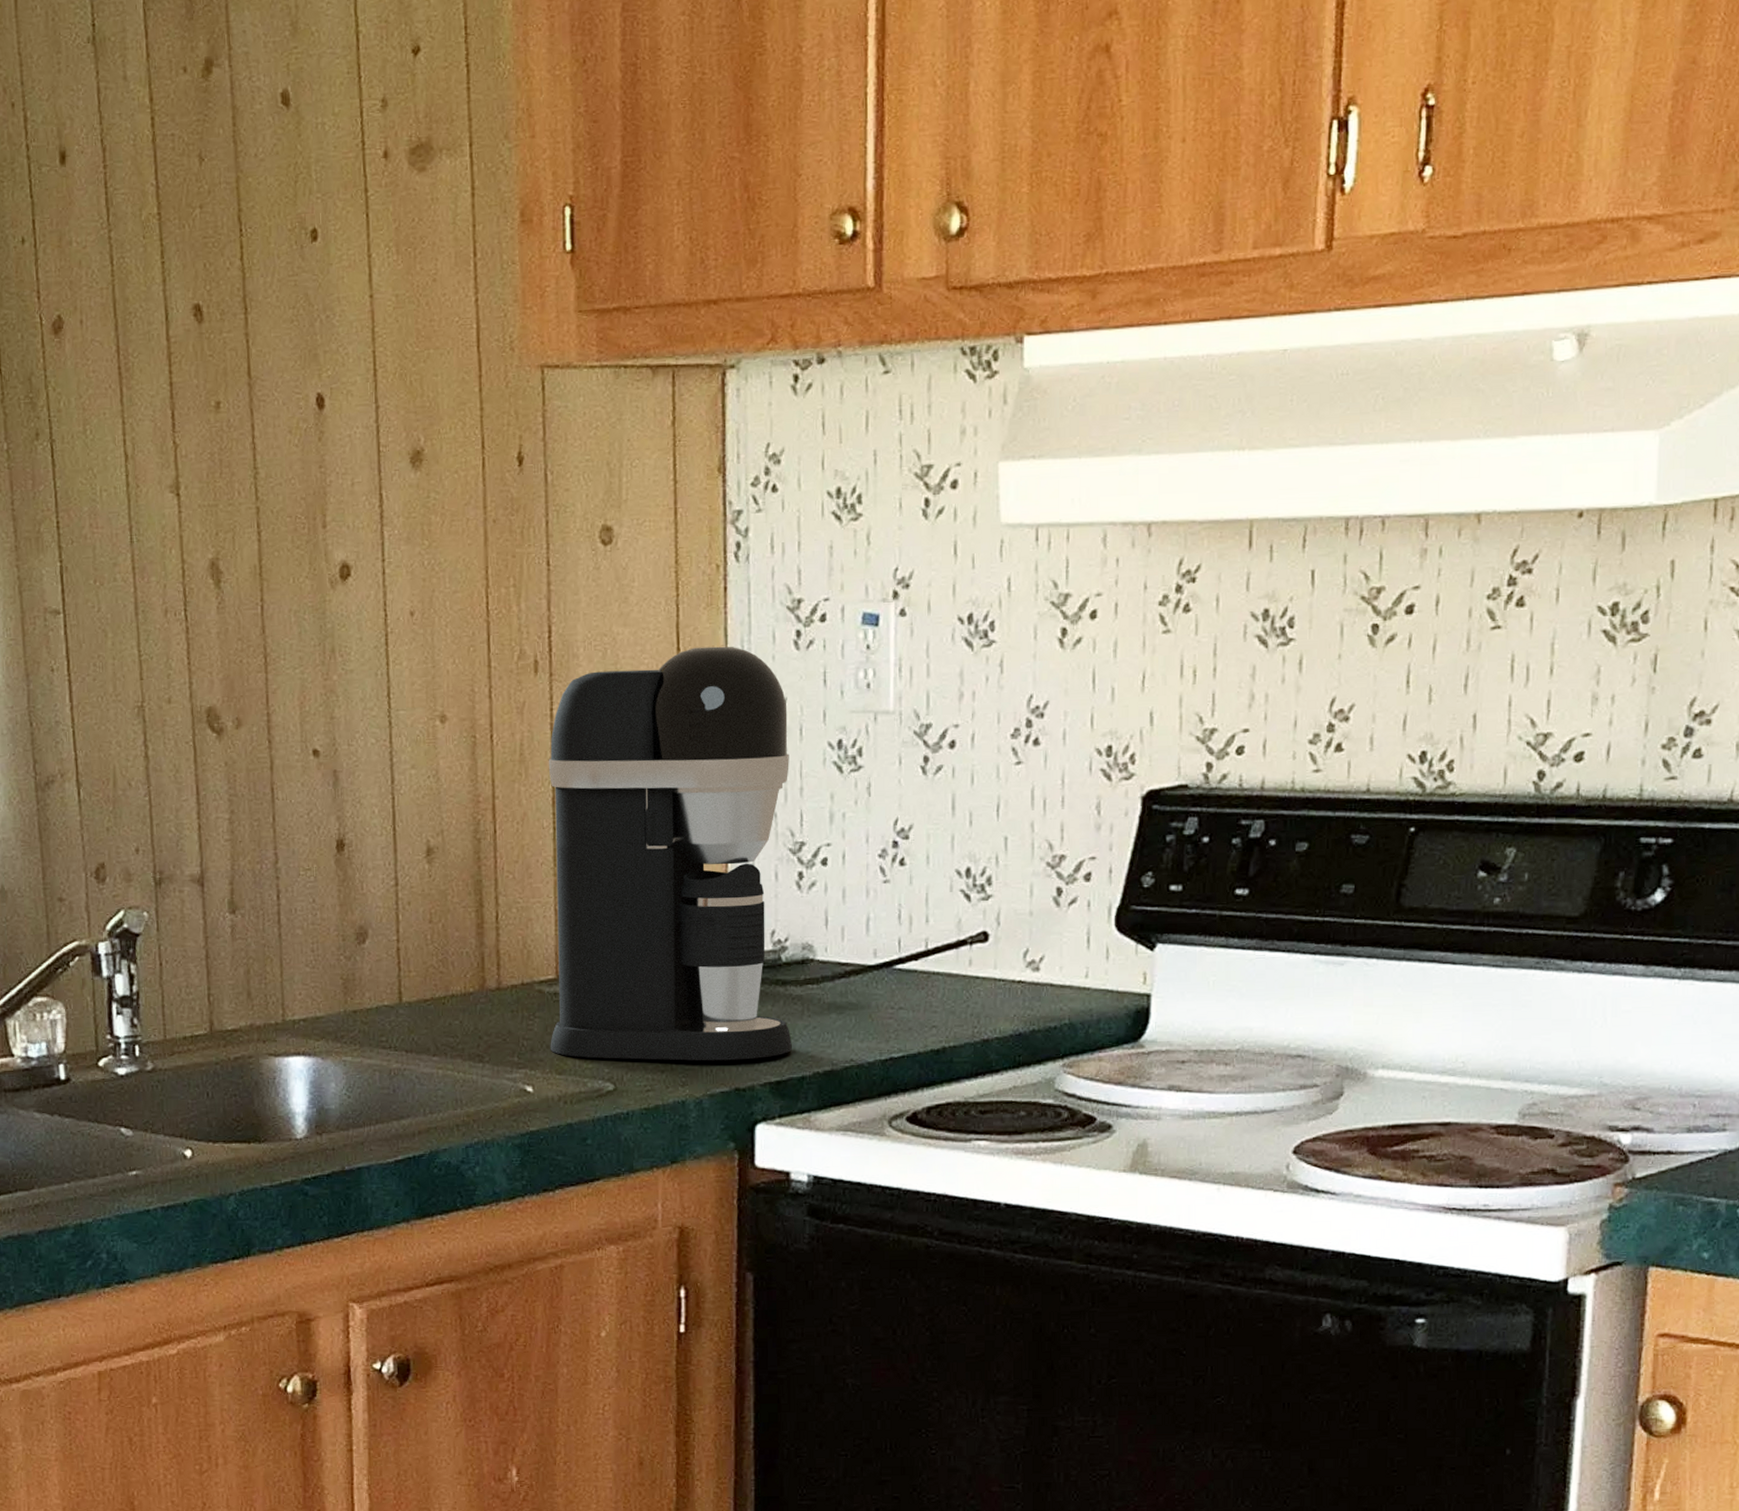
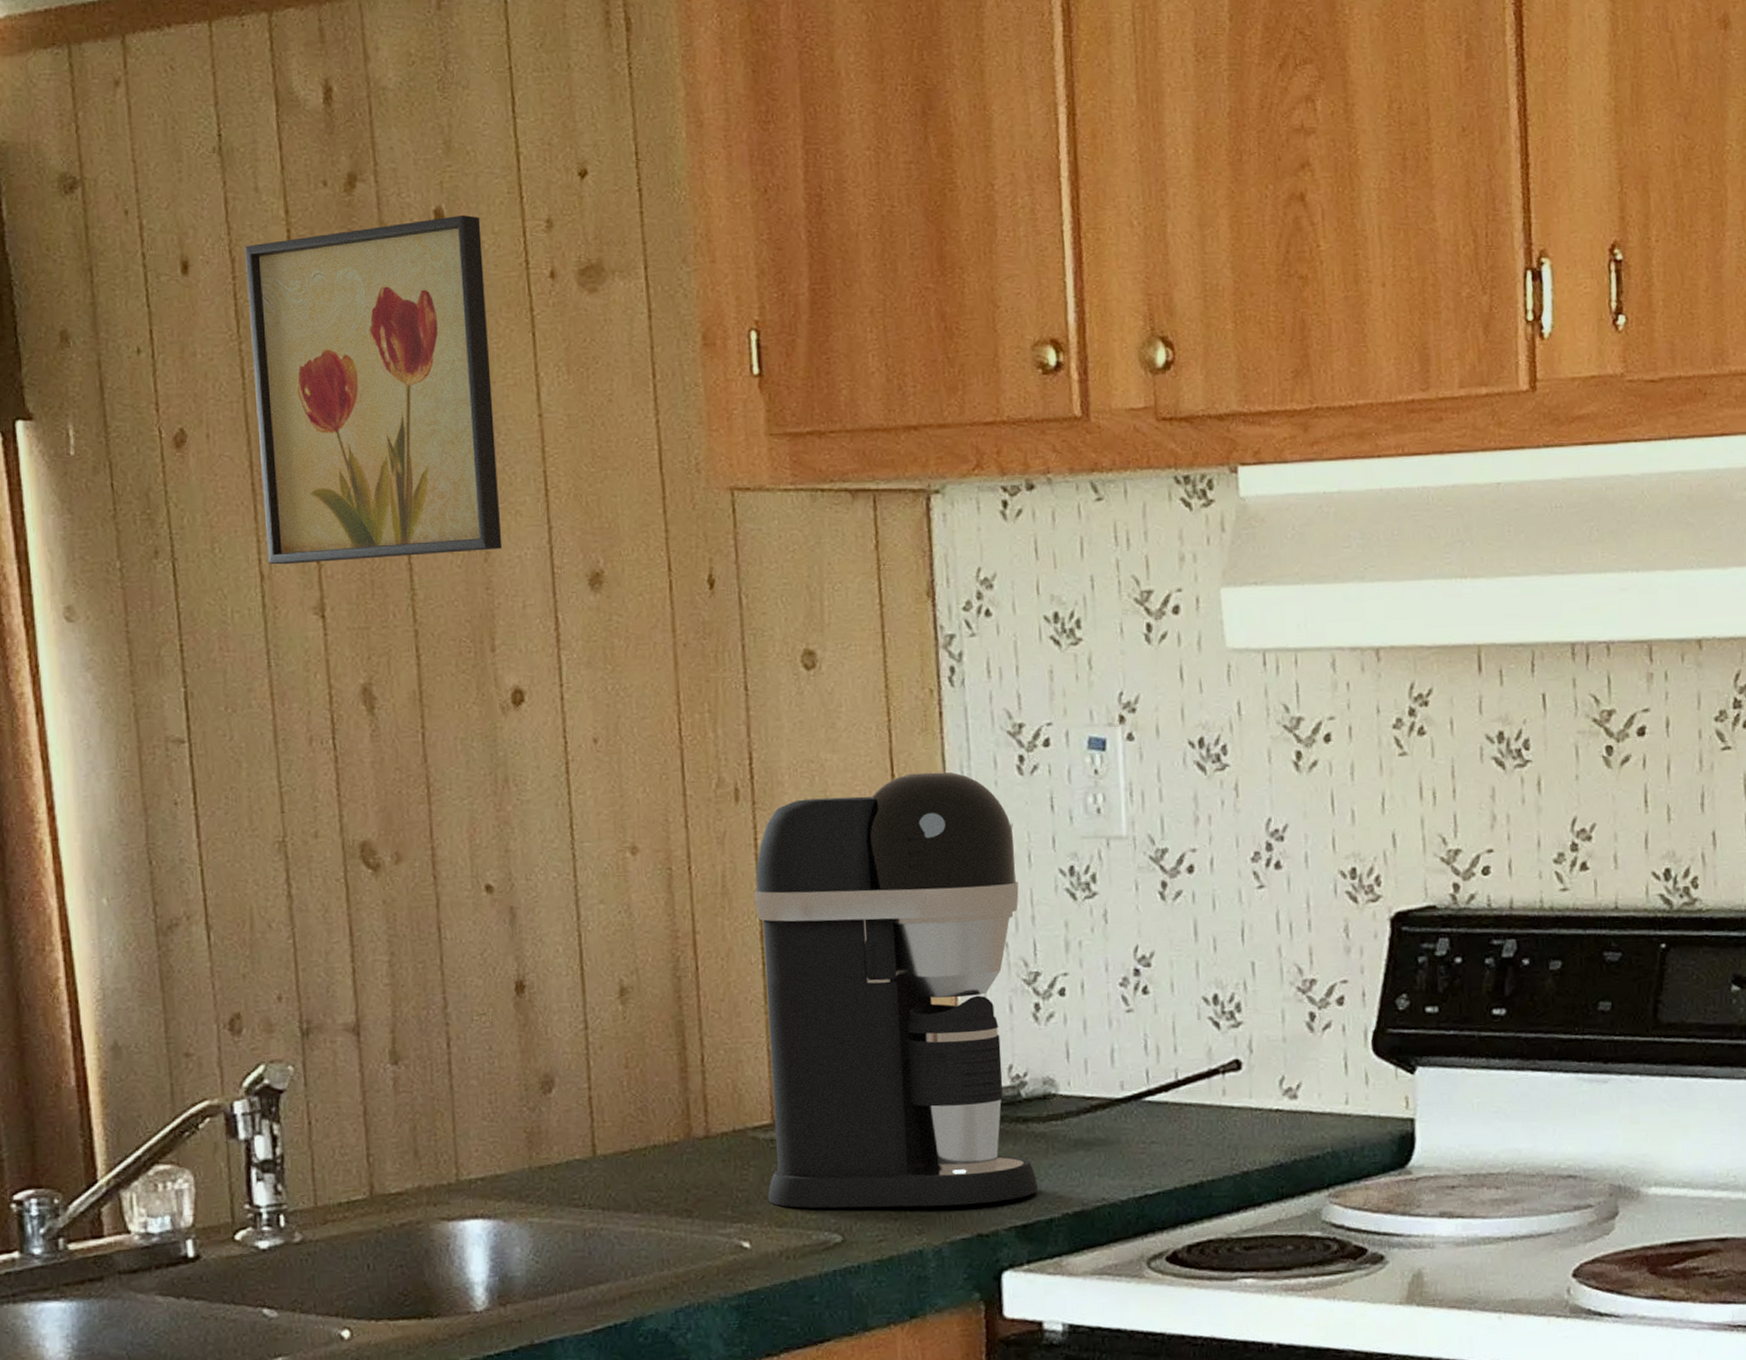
wall art: none [114,96,335,446] -> present [245,214,503,565]

